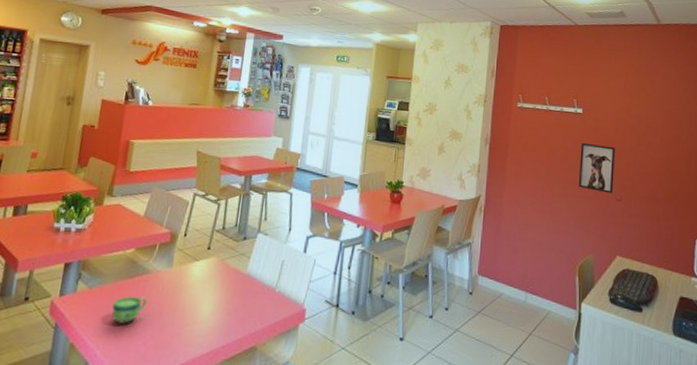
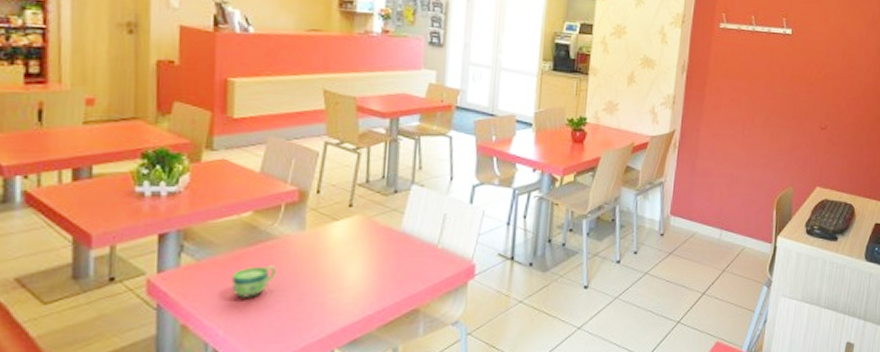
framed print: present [578,142,616,194] -> none [782,67,824,122]

